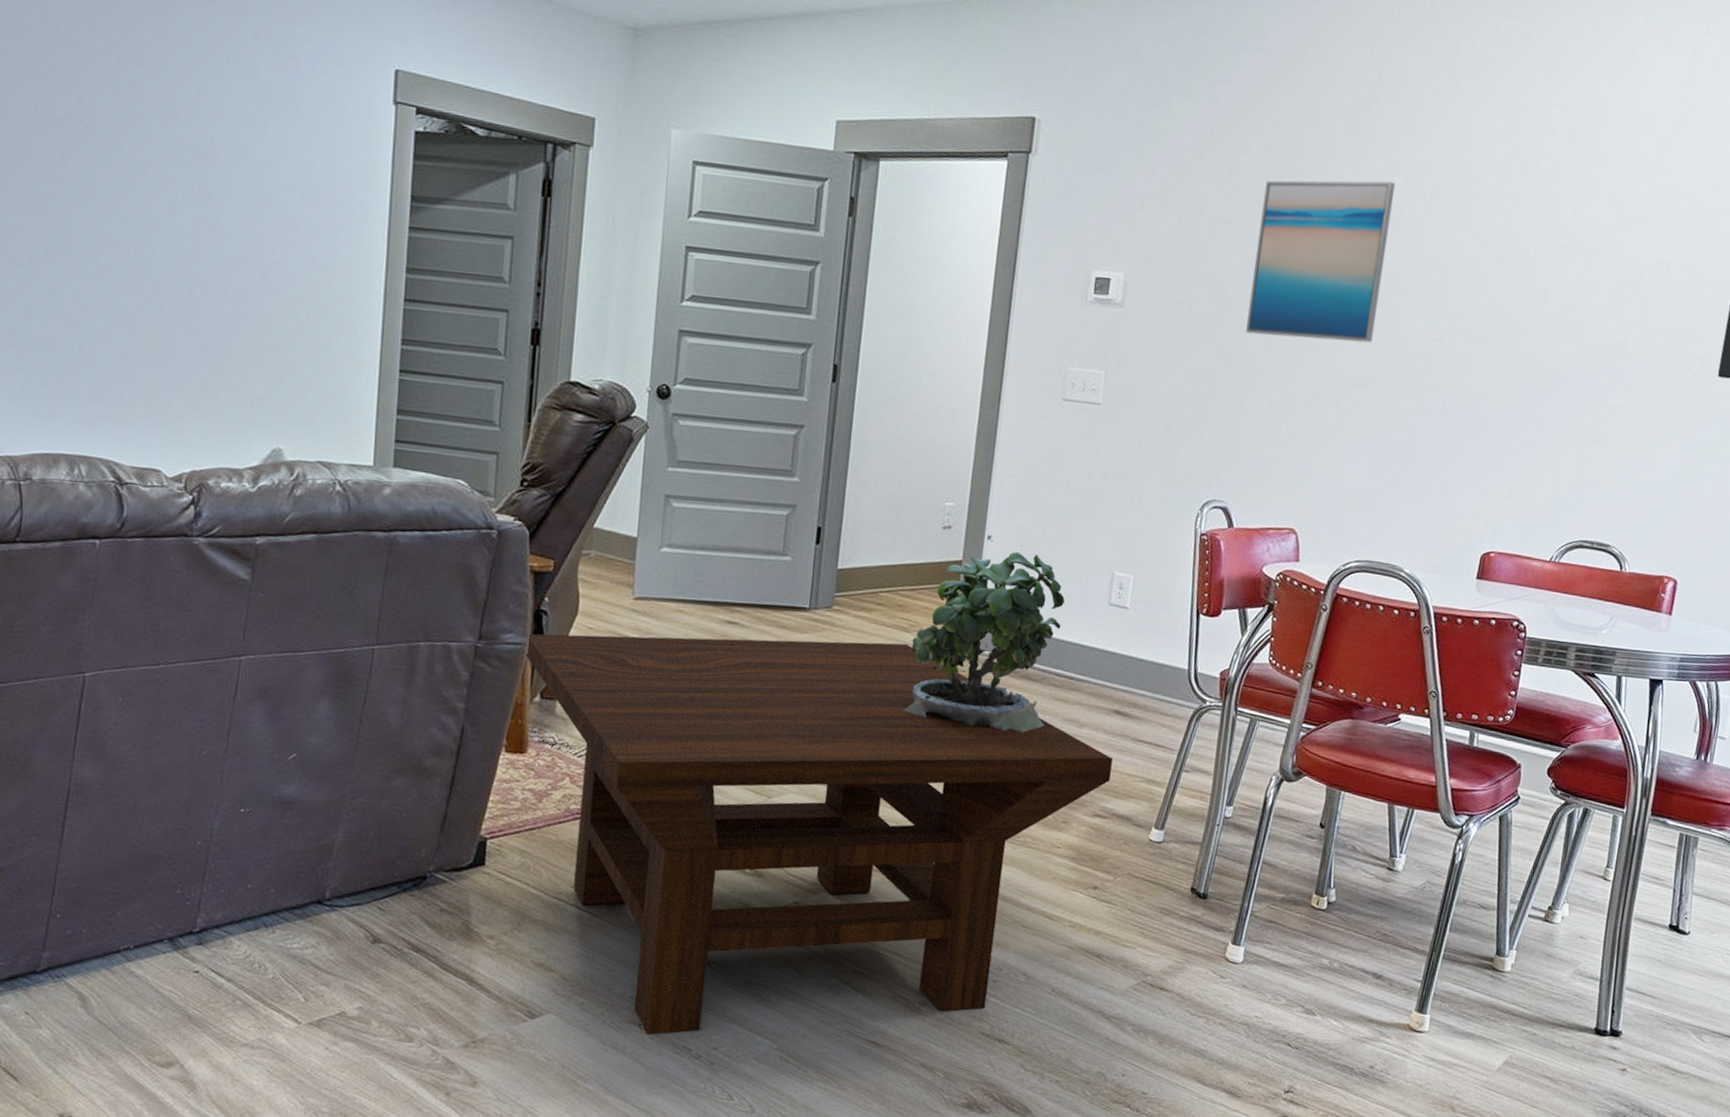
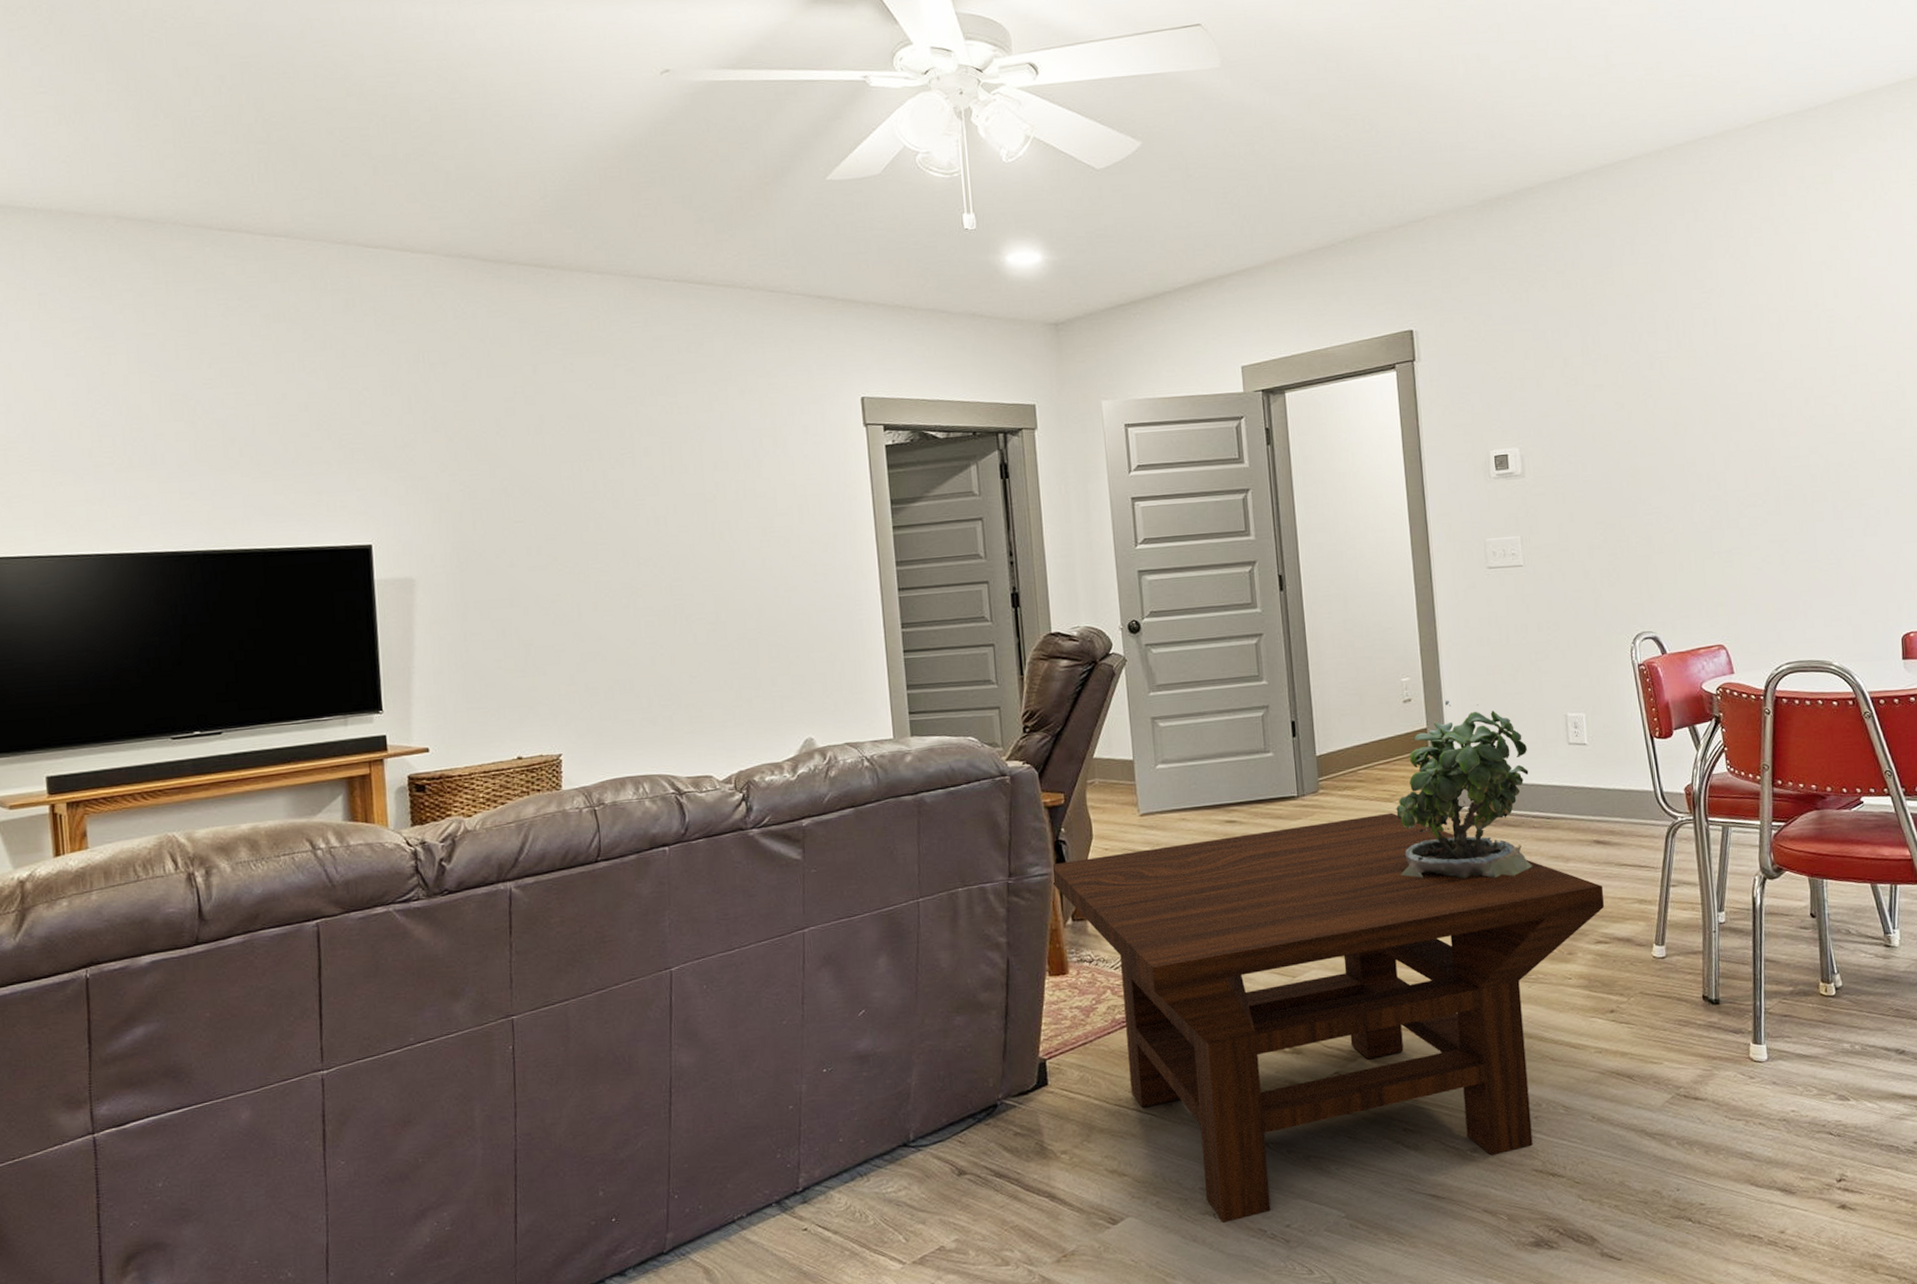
wall art: present [1246,180,1396,343] -> none [1628,323,1755,479]

